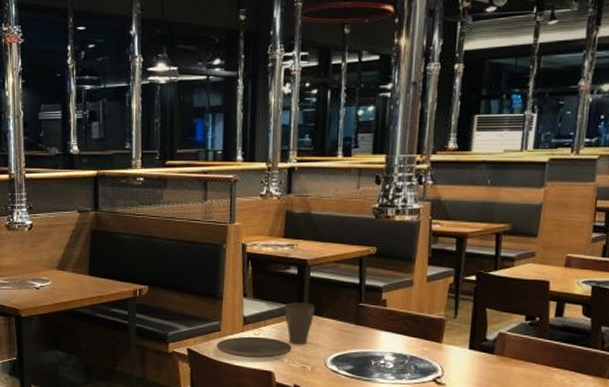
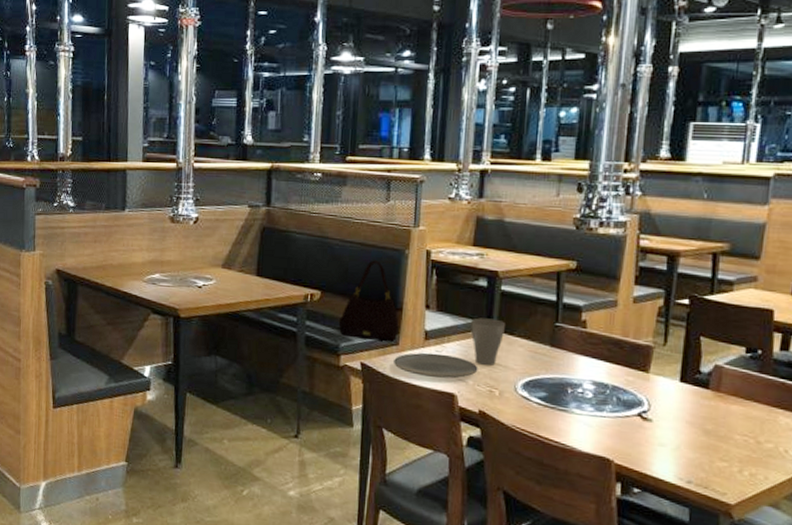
handbag: none [165,255,221,329] -> present [338,260,400,343]

